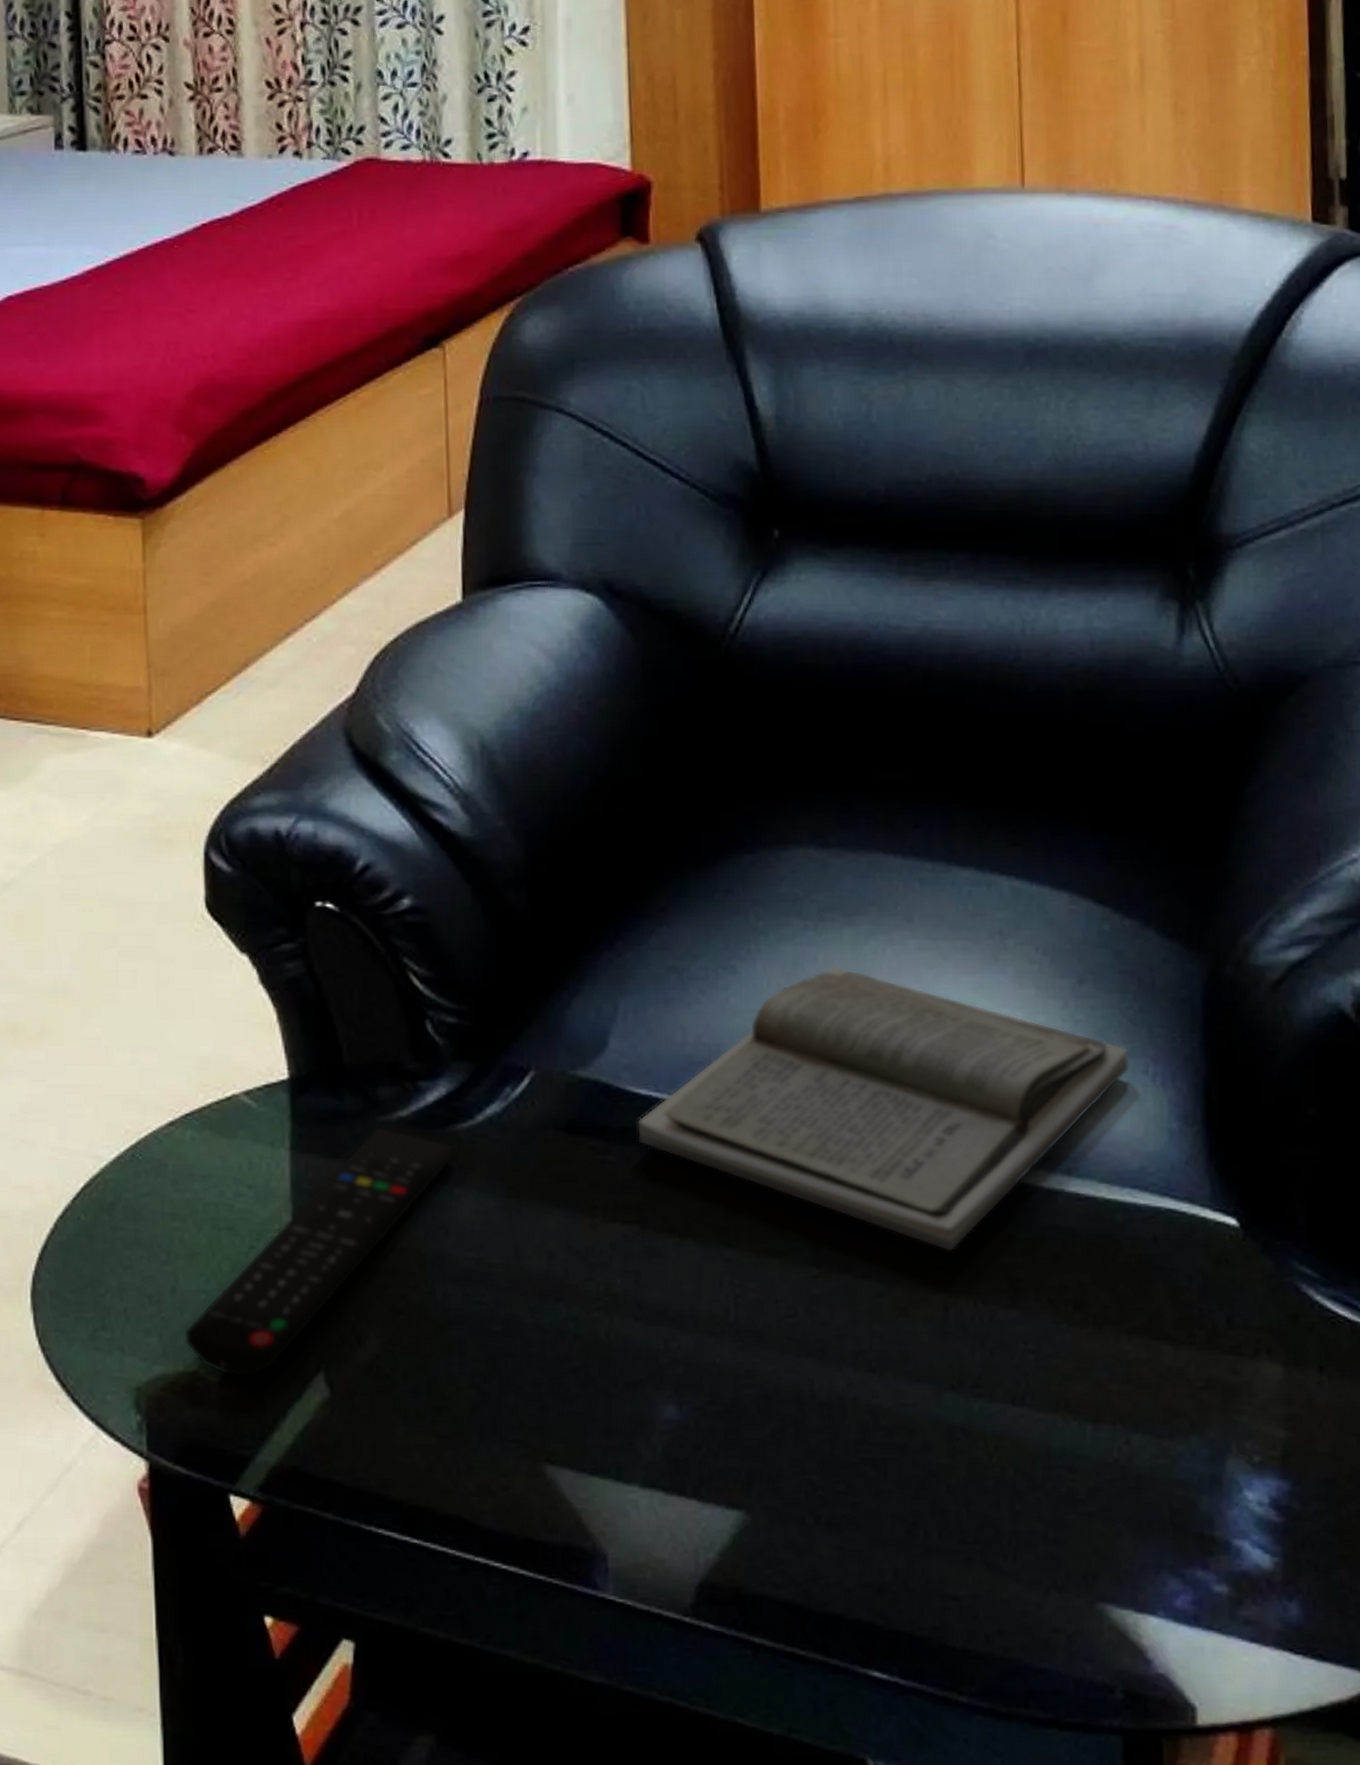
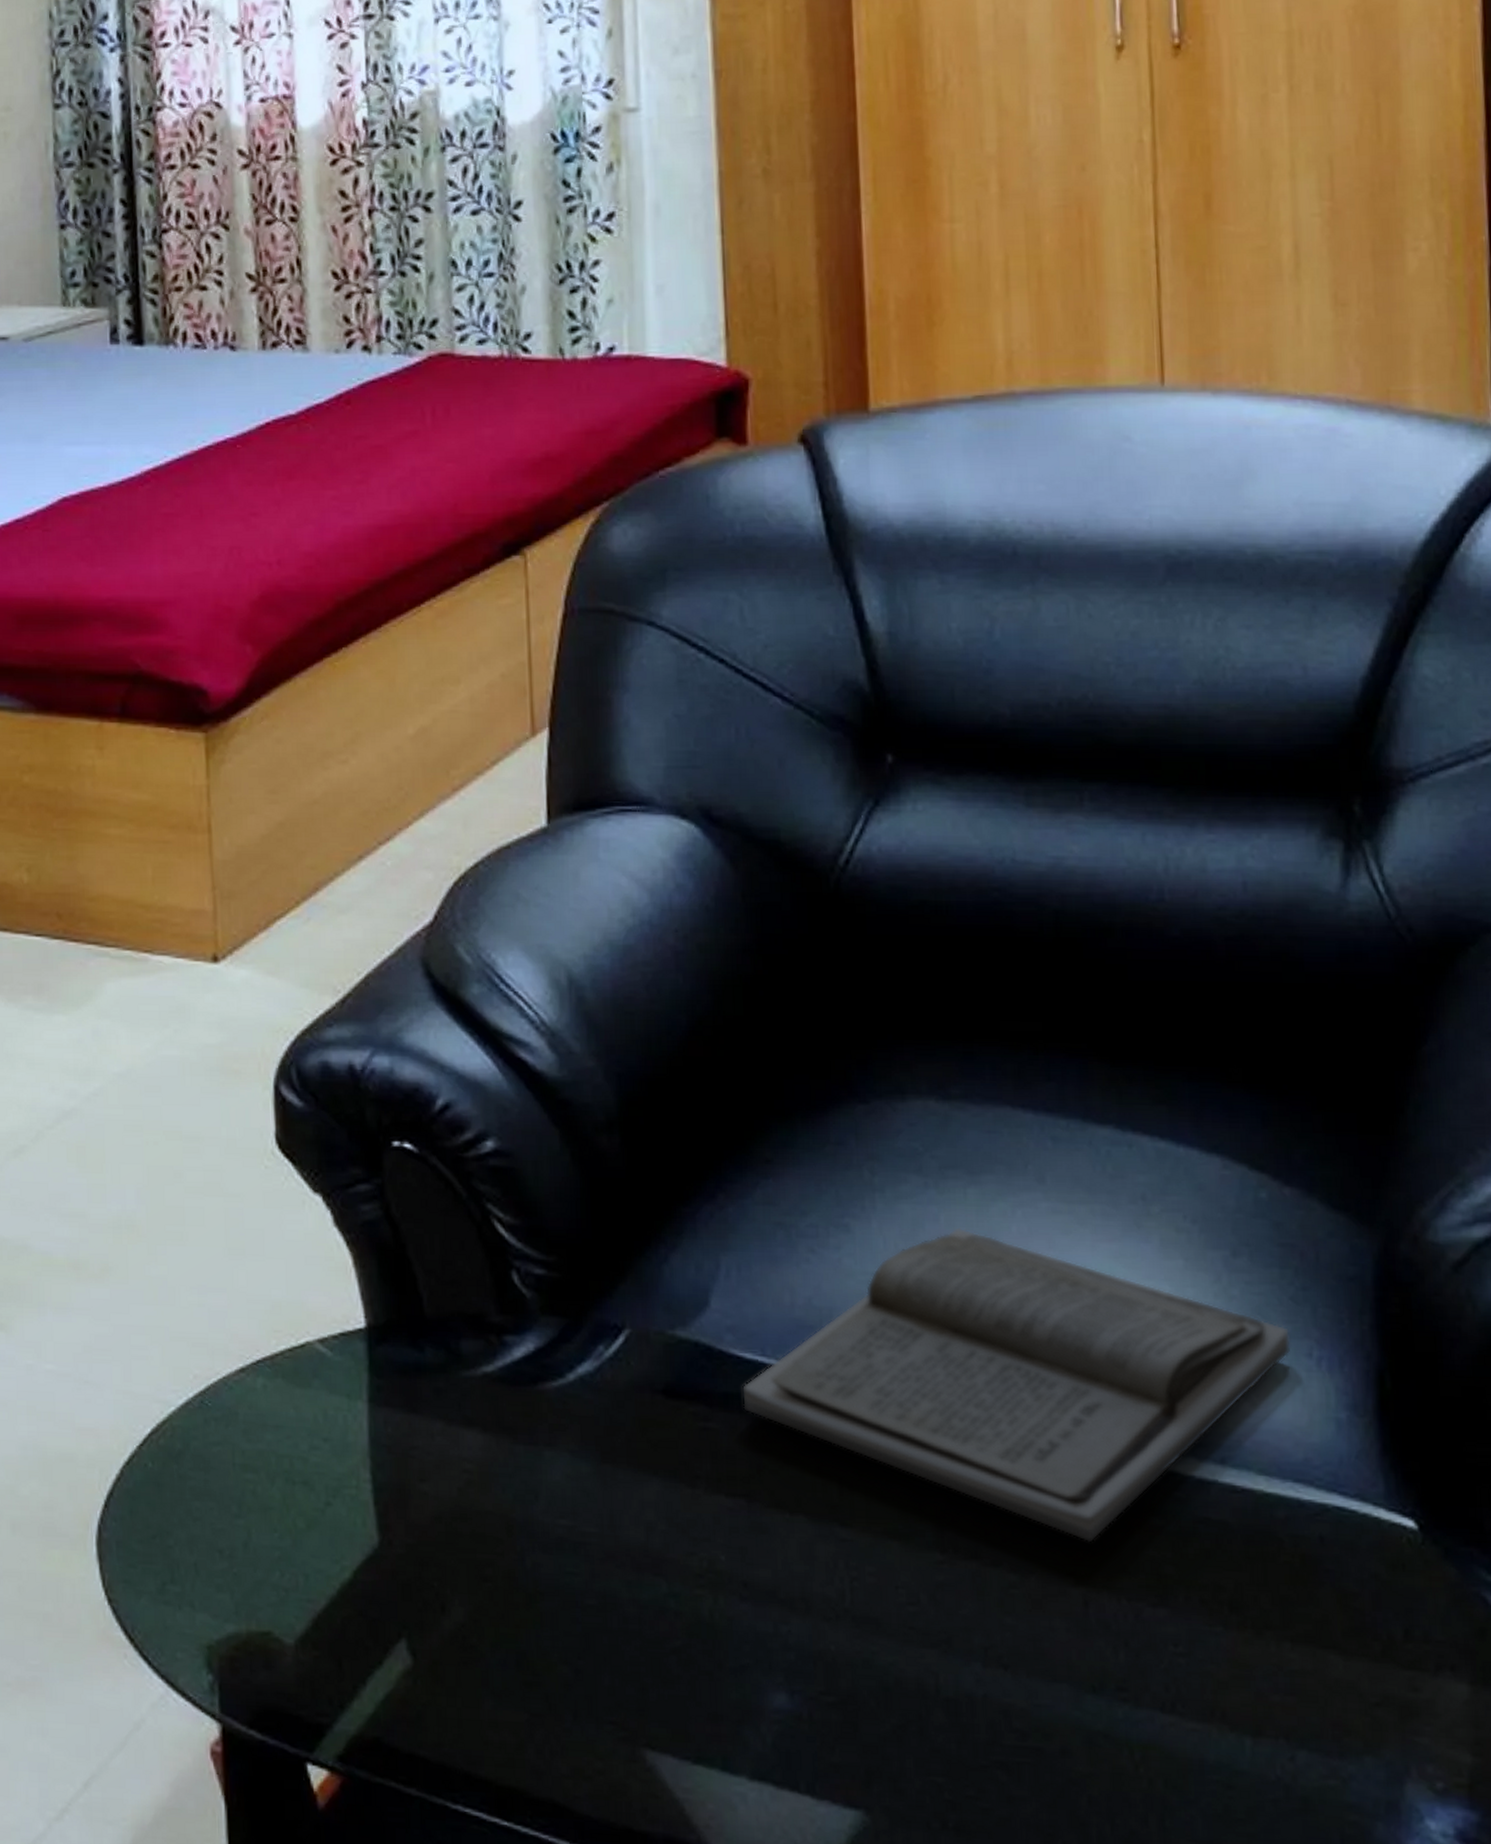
remote control: present [184,1126,456,1377] -> none [257,1381,545,1641]

